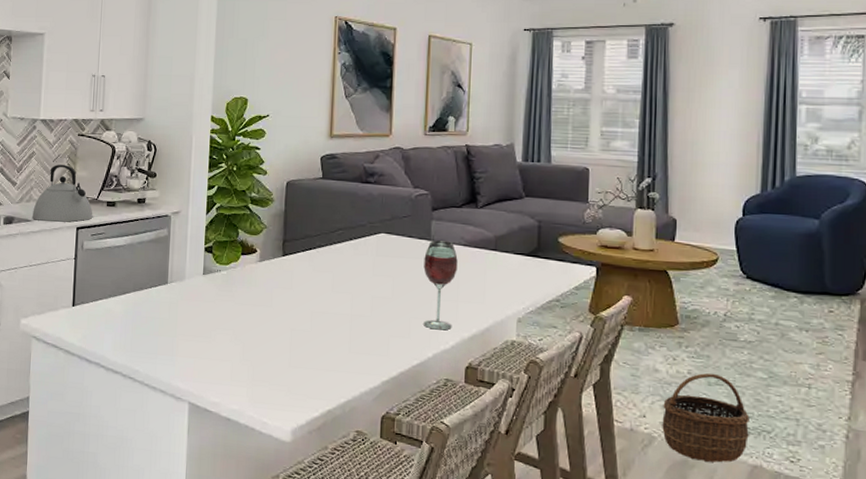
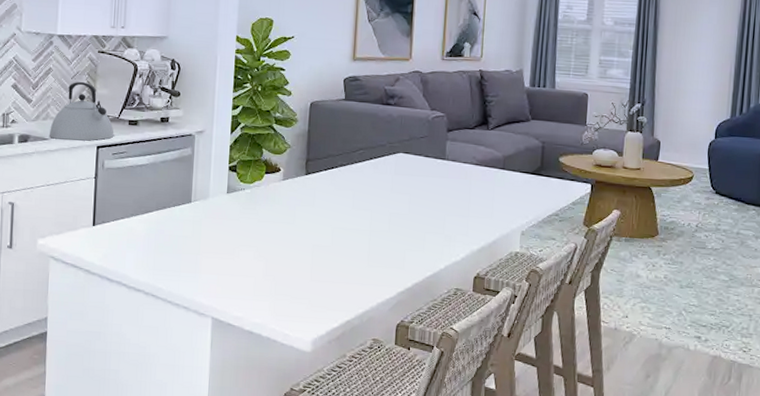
wineglass: present [424,240,458,330] -> none [437,160,470,244]
wicker basket: present [662,373,749,463] -> none [641,277,713,355]

